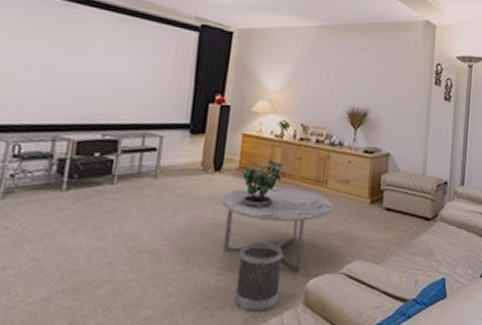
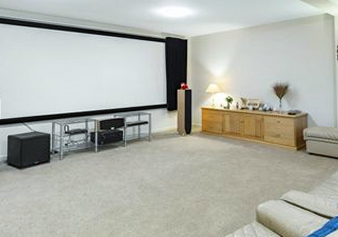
coffee table: present [221,186,333,272] -> none [193,142,270,199]
wastebasket: present [234,242,283,311] -> none [209,180,239,226]
potted plant: present [236,159,285,210] -> none [203,124,234,158]

